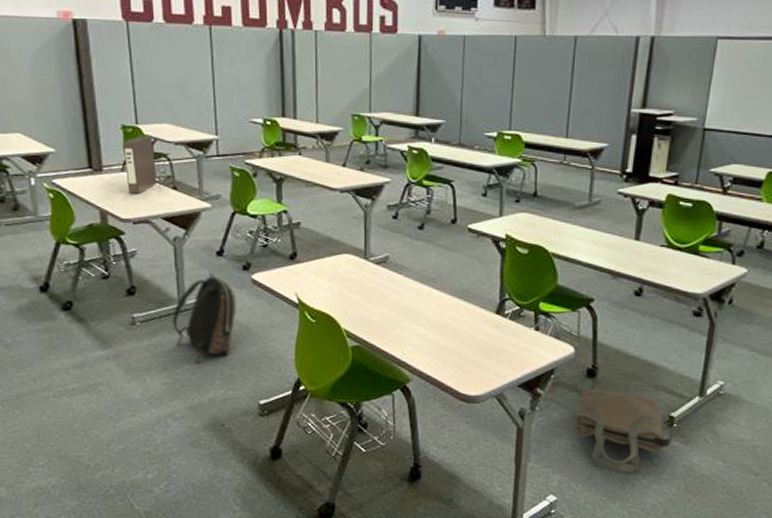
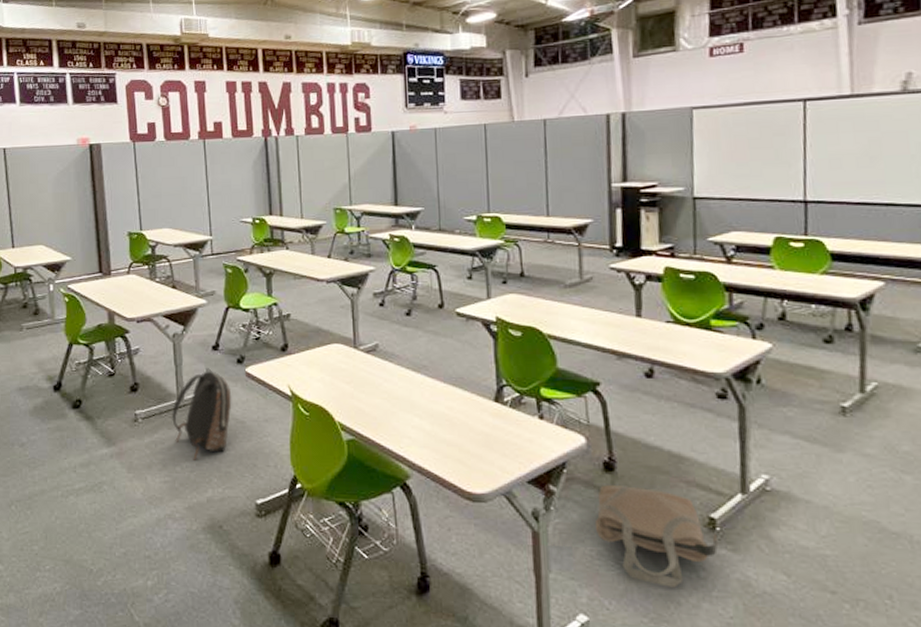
binder: present [122,135,157,194] -> none [128,239,158,294]

